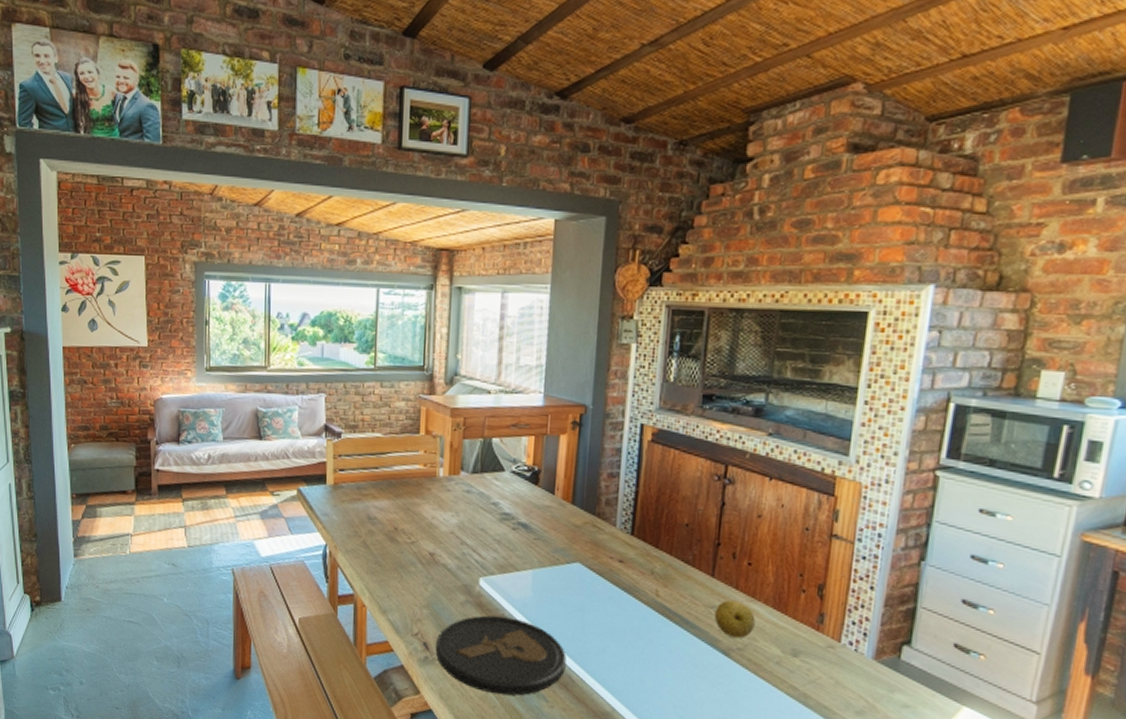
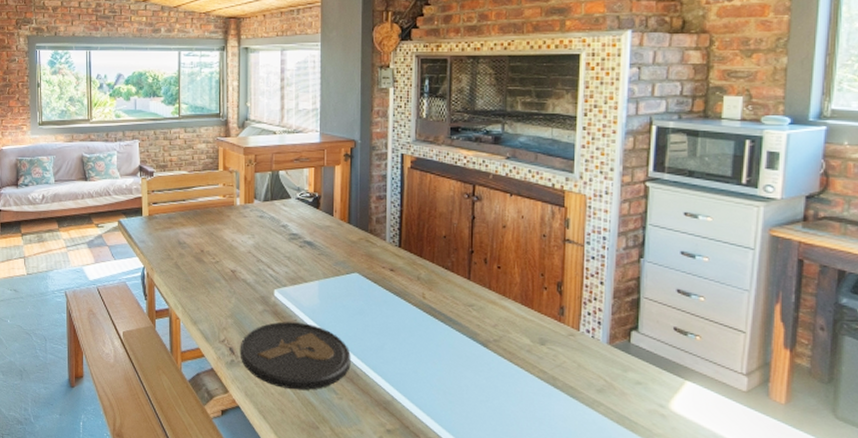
fruit: present [714,599,756,639] -> none [473,298,507,332]

